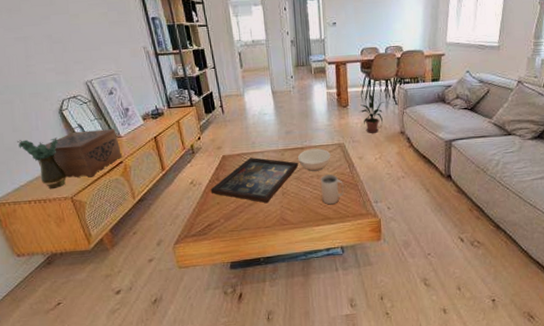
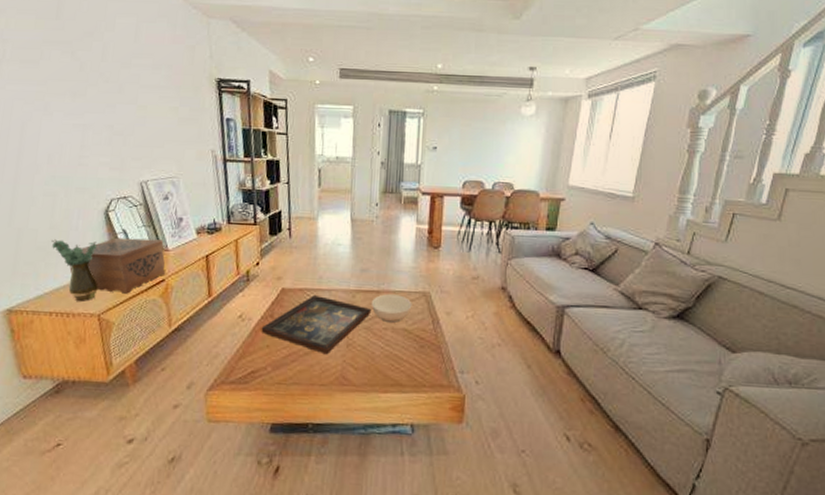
mug: present [320,174,344,205] -> none [393,329,424,368]
house plant: present [358,95,385,133] -> none [452,237,486,285]

